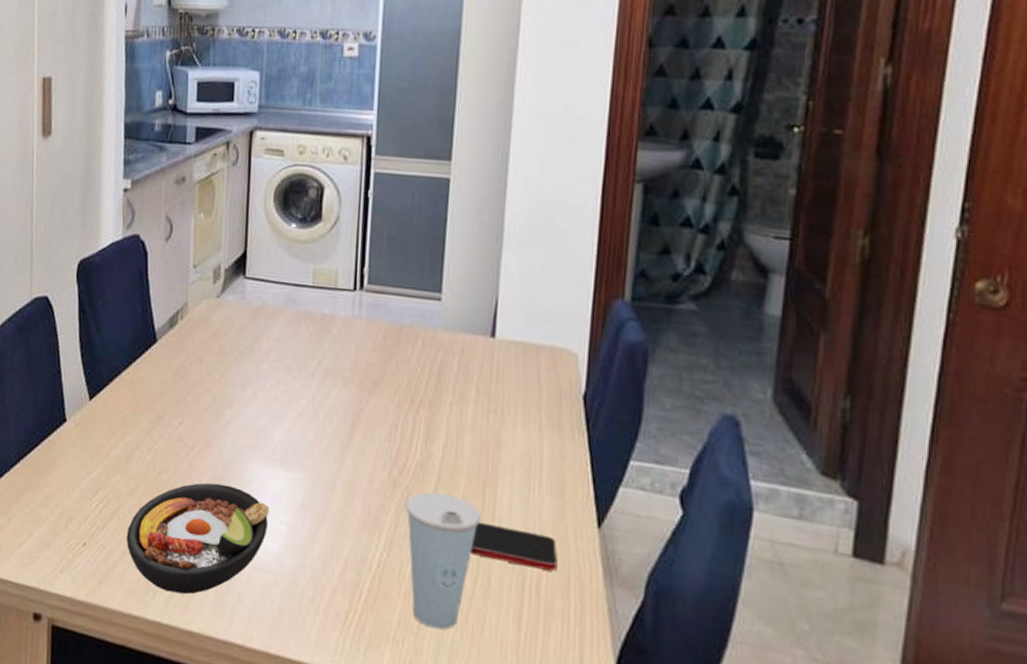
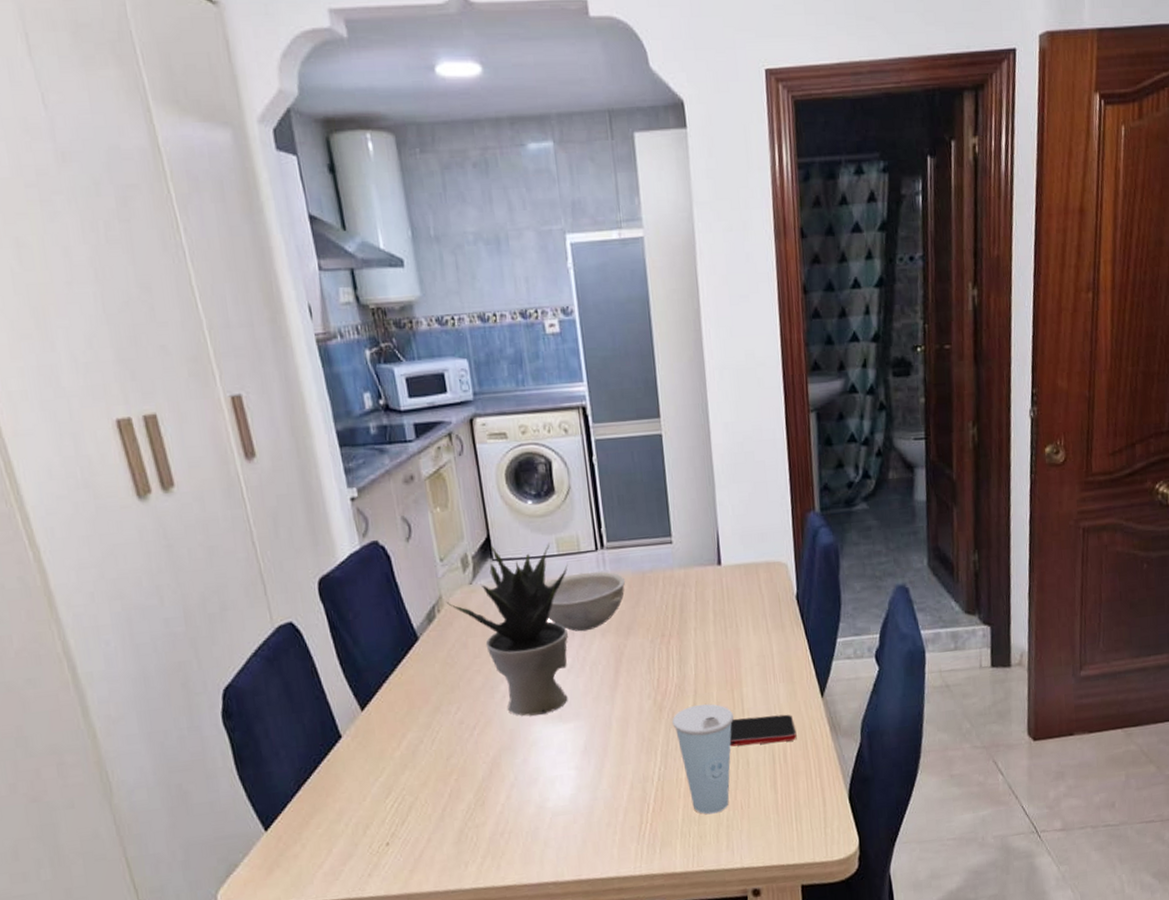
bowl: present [126,483,270,595] -> none [427,750,559,860]
potted plant: none [190,263,321,455] -> present [446,543,568,717]
bowl: none [289,310,381,376] -> present [544,571,626,632]

